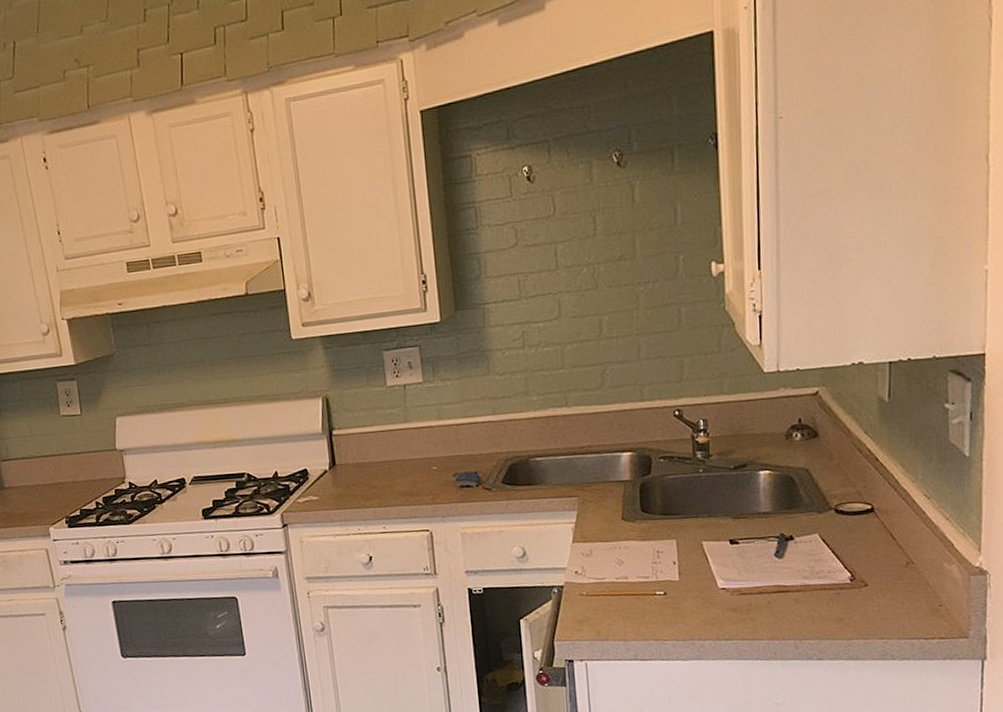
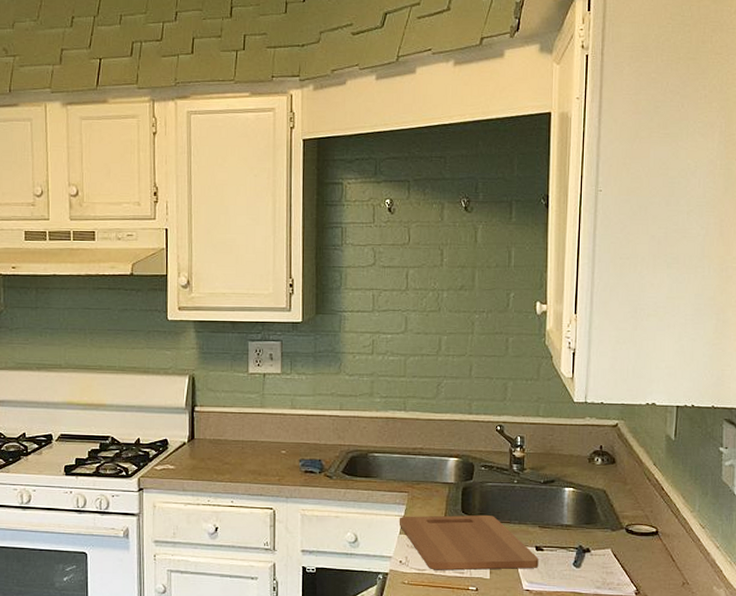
cutting board: none [570,510,735,578] -> present [398,514,539,570]

